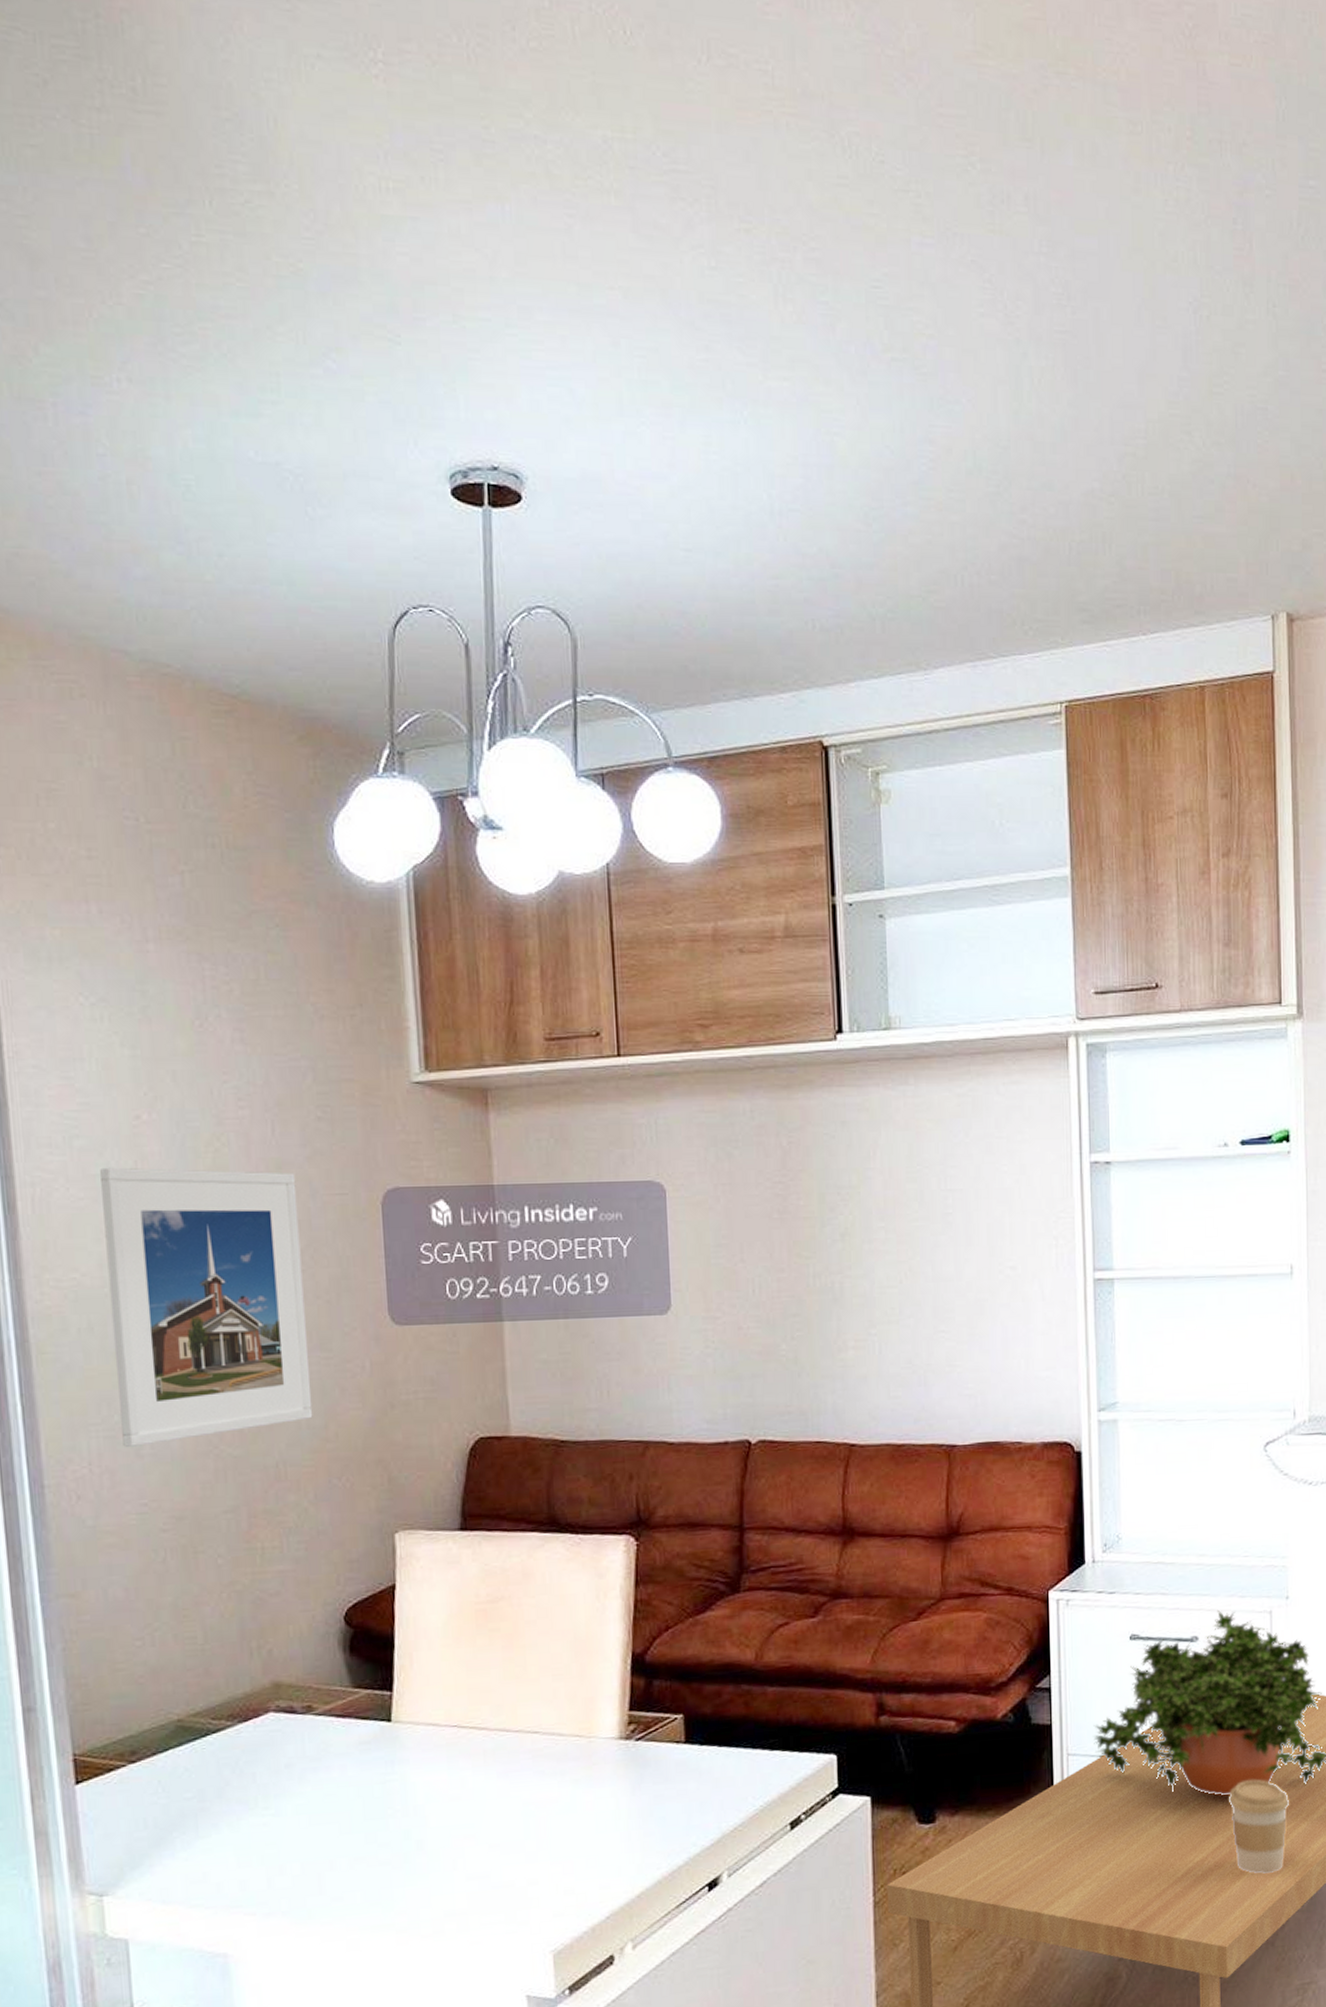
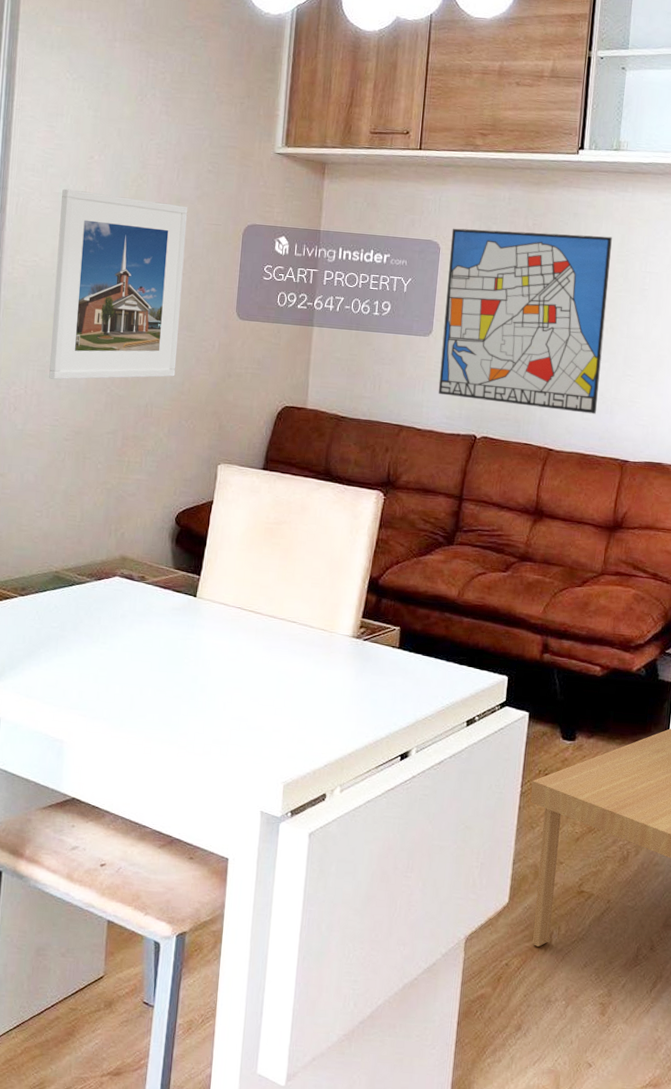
wall art: none [678,1148,906,1392] -> present [438,228,612,414]

